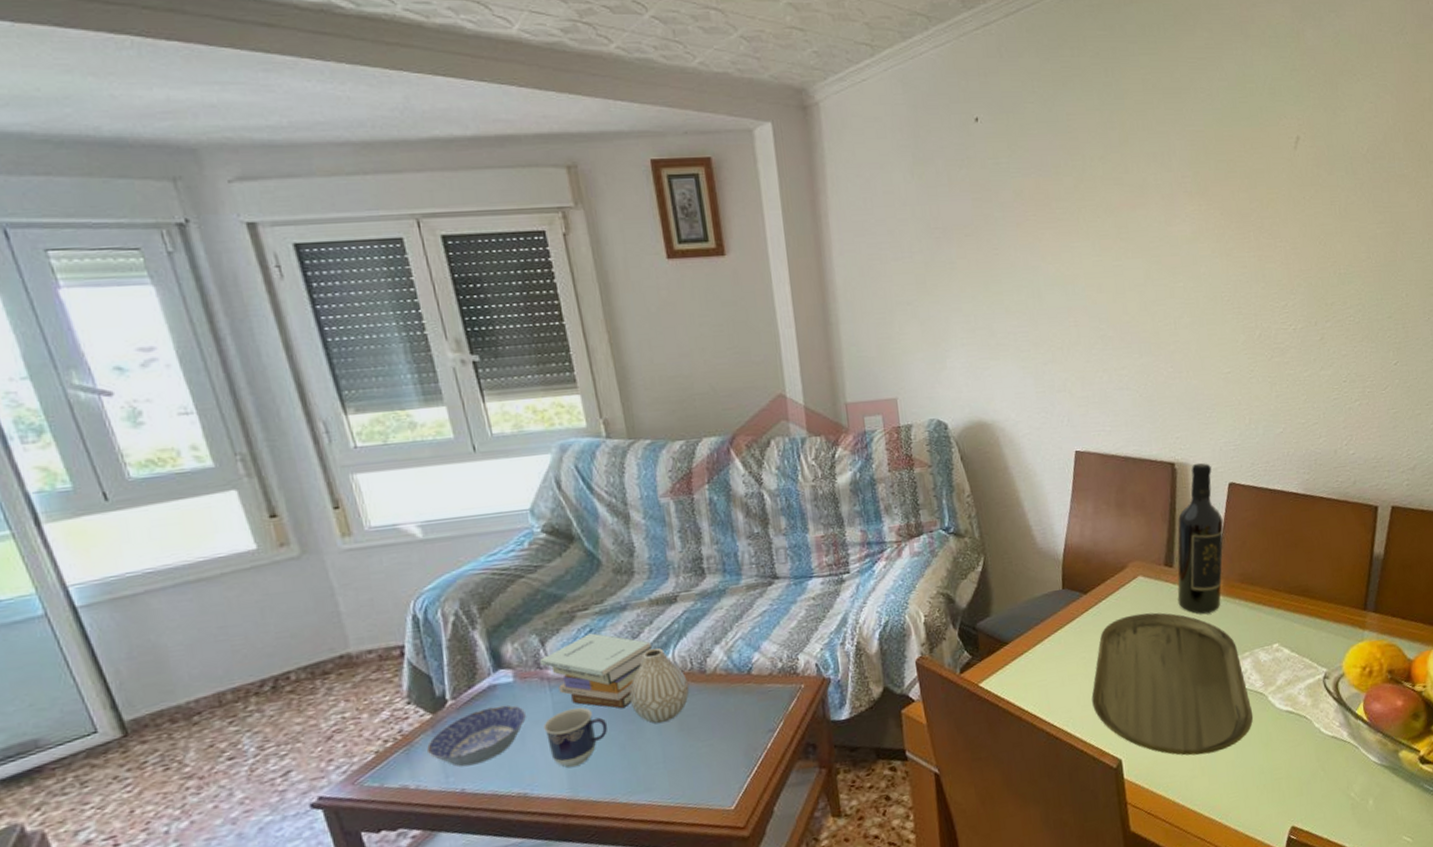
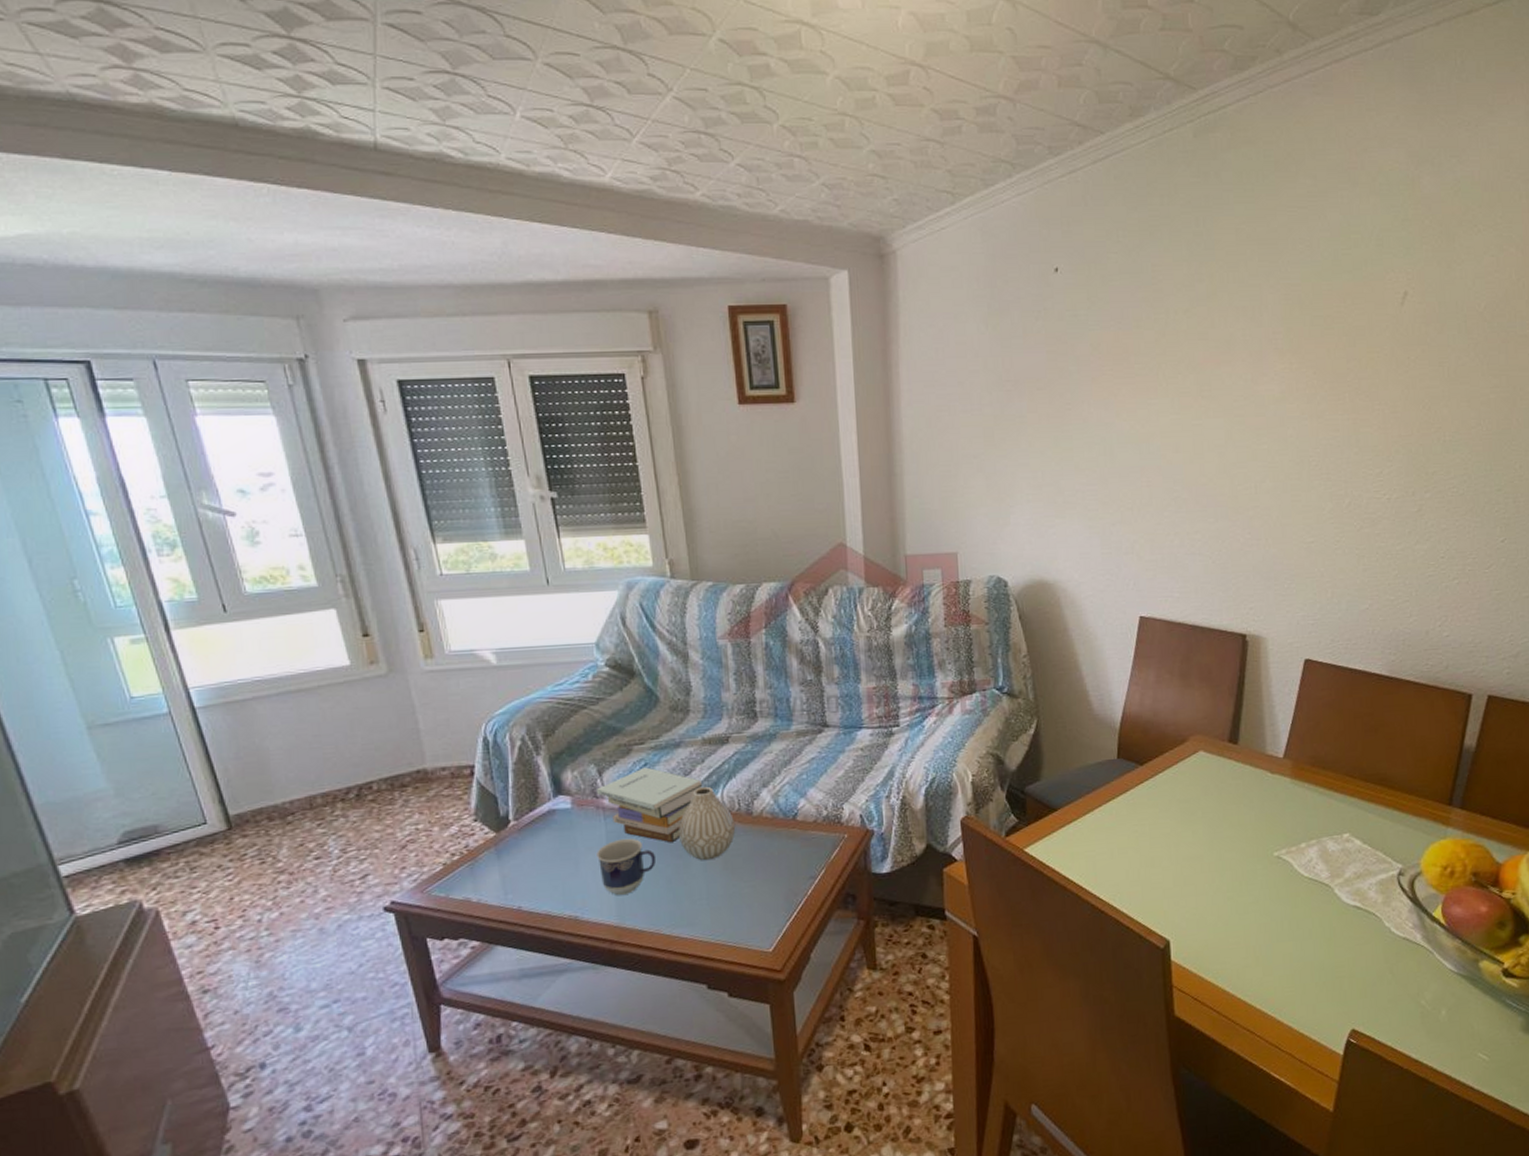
bowl: present [427,704,527,767] -> none [490,830,582,885]
placemat: present [1091,612,1253,756] -> none [1141,789,1317,944]
wine bottle: present [1177,463,1224,614] -> none [1240,636,1296,796]

